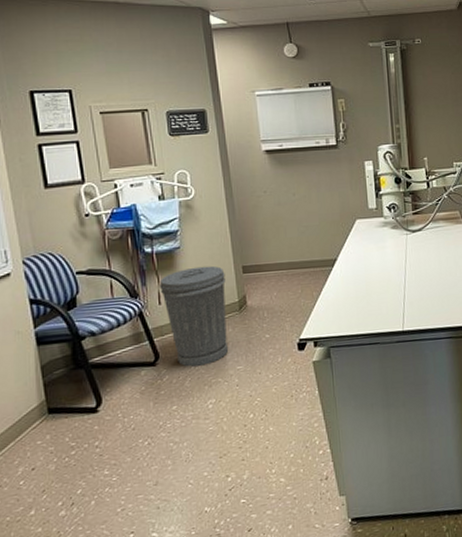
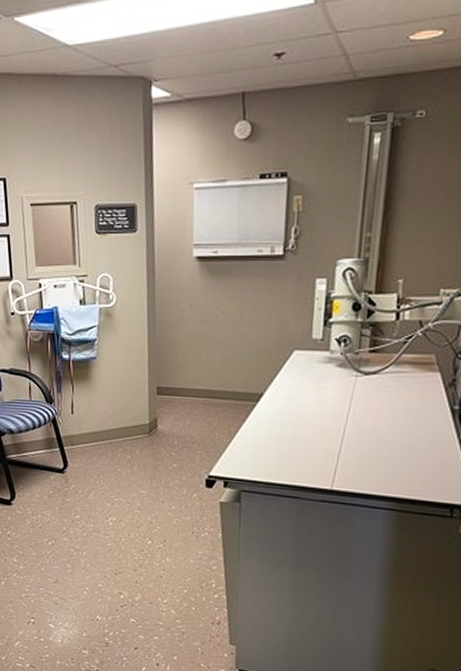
trash can: present [159,265,228,367] -> none [73,380,139,483]

